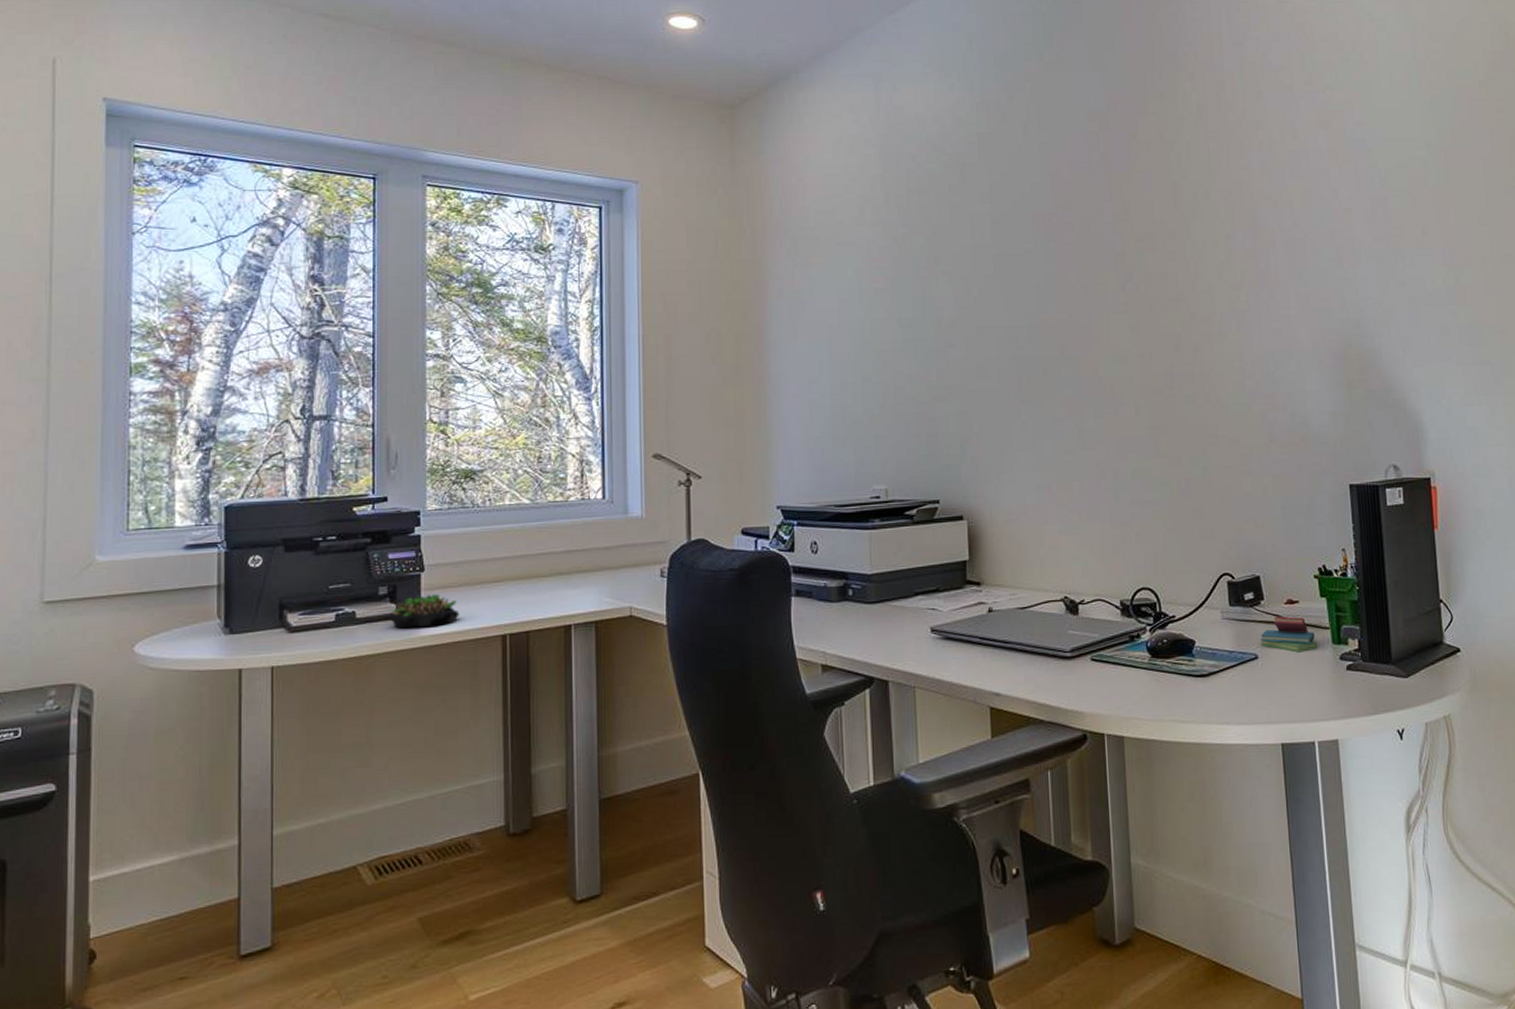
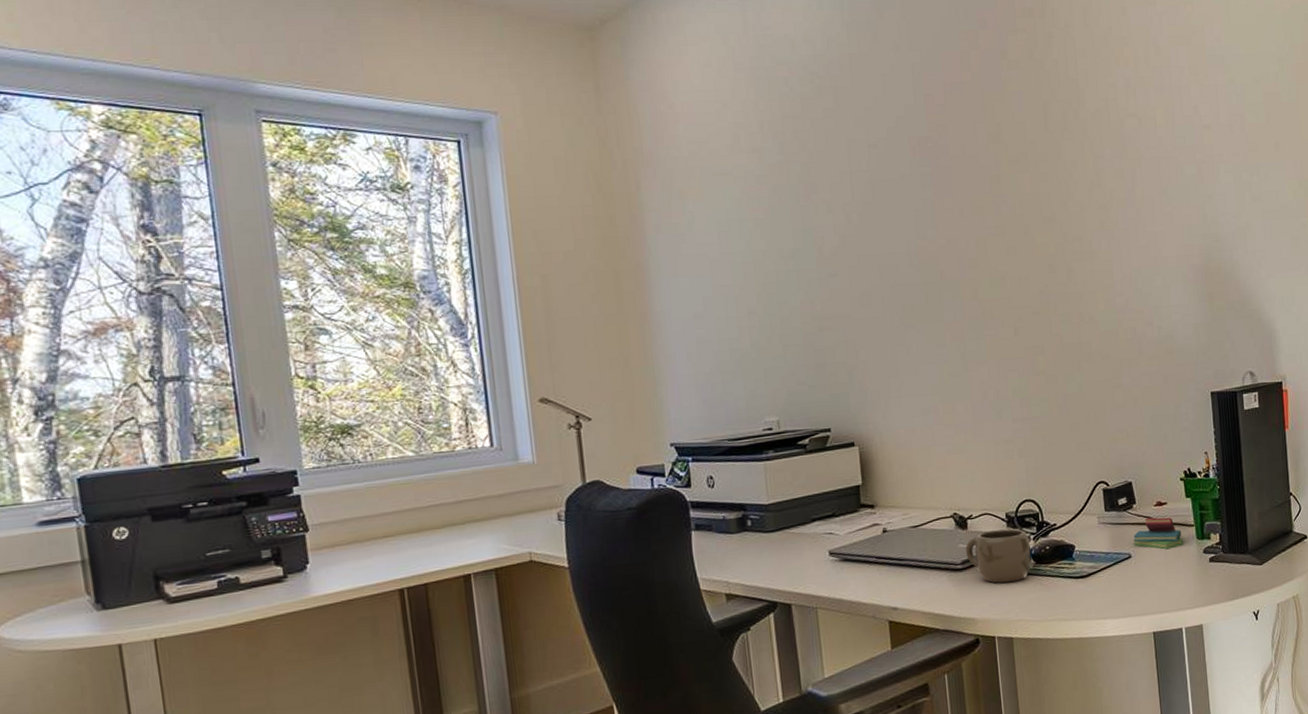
succulent plant: present [389,594,459,629] -> none [276,554,352,591]
mug: none [1076,617,1148,676] -> present [965,528,1032,583]

